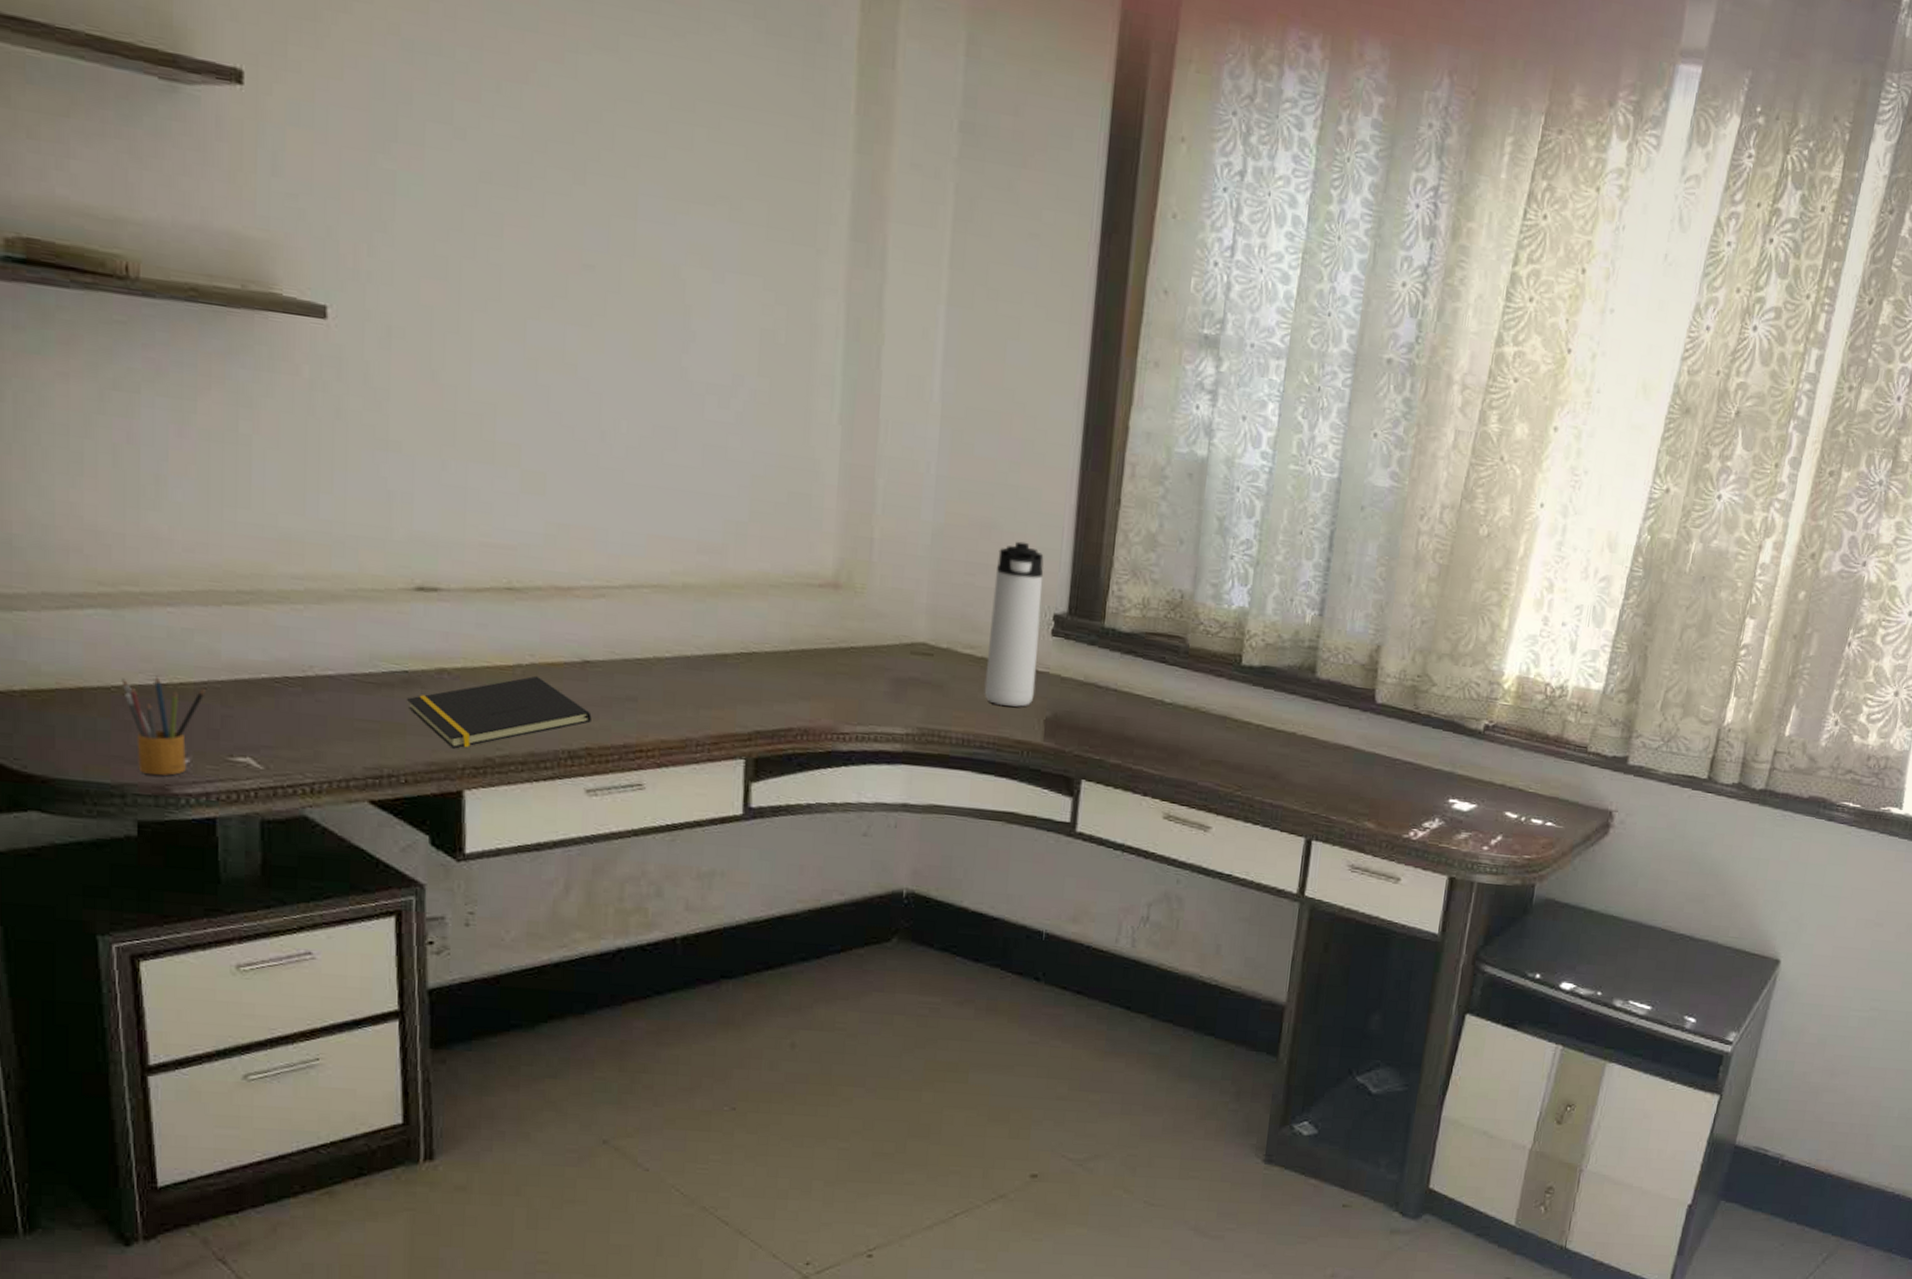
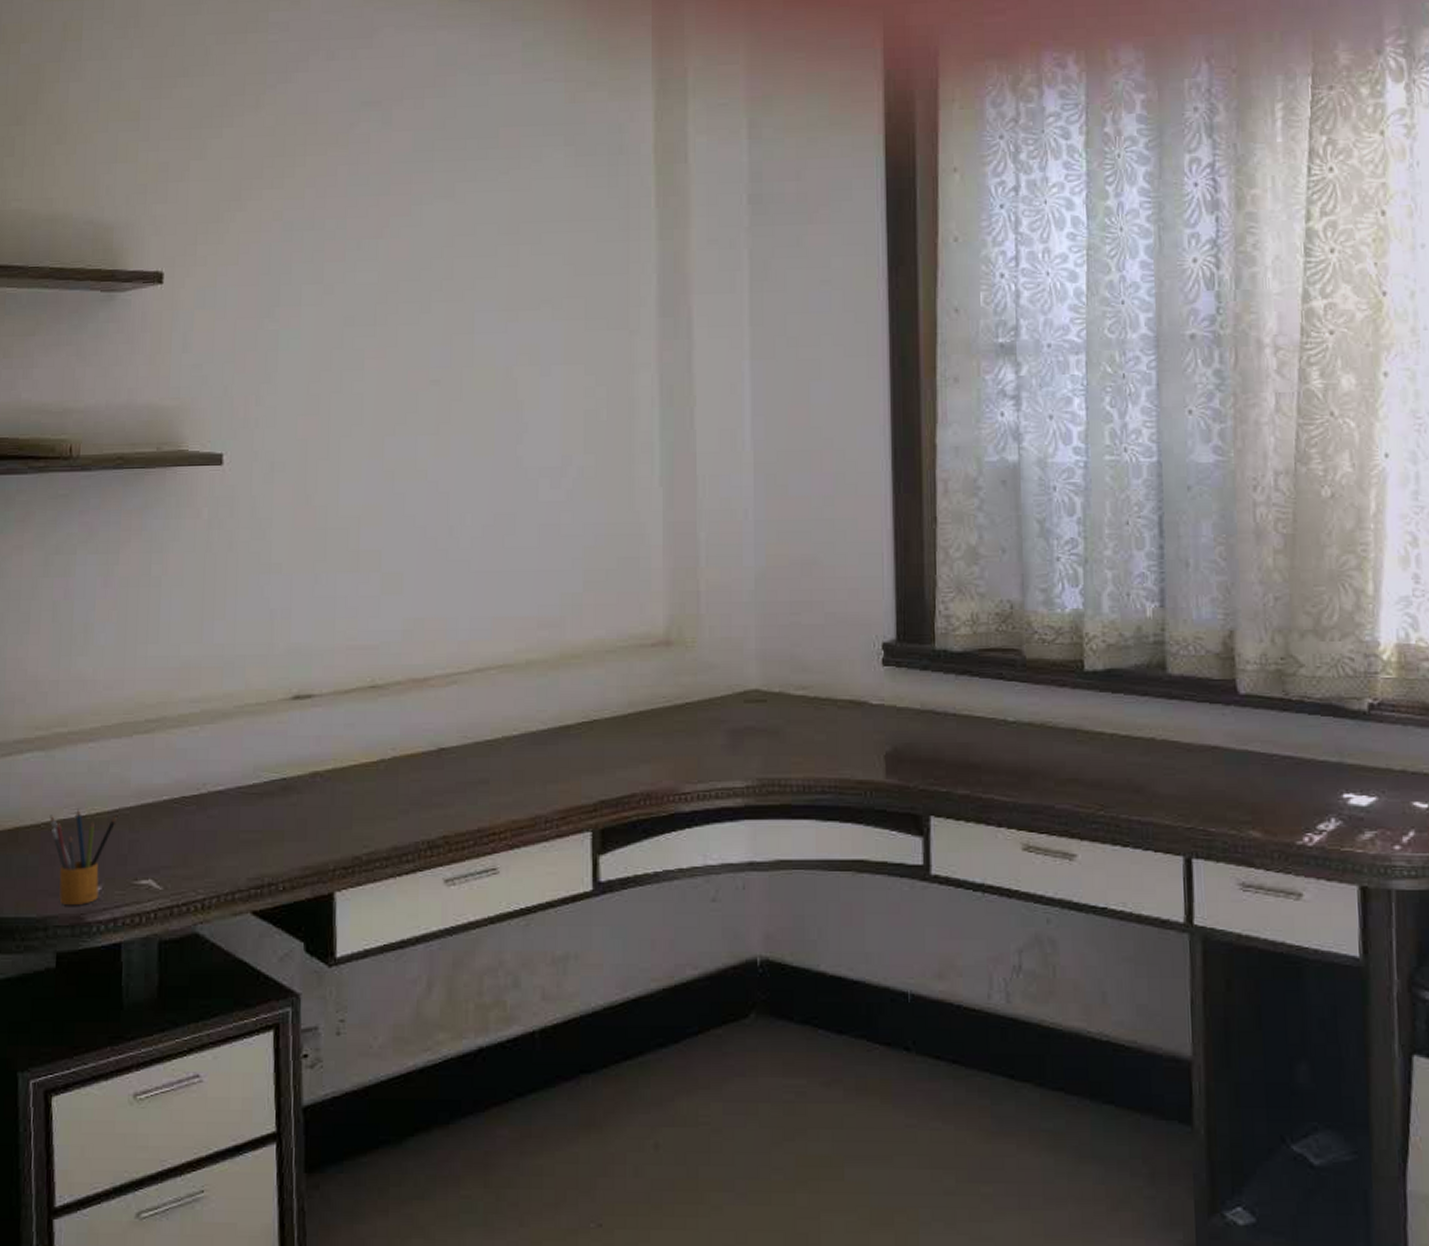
notepad: present [407,675,592,749] -> none [285,769,448,851]
thermos bottle: present [984,541,1044,707] -> none [819,573,872,746]

